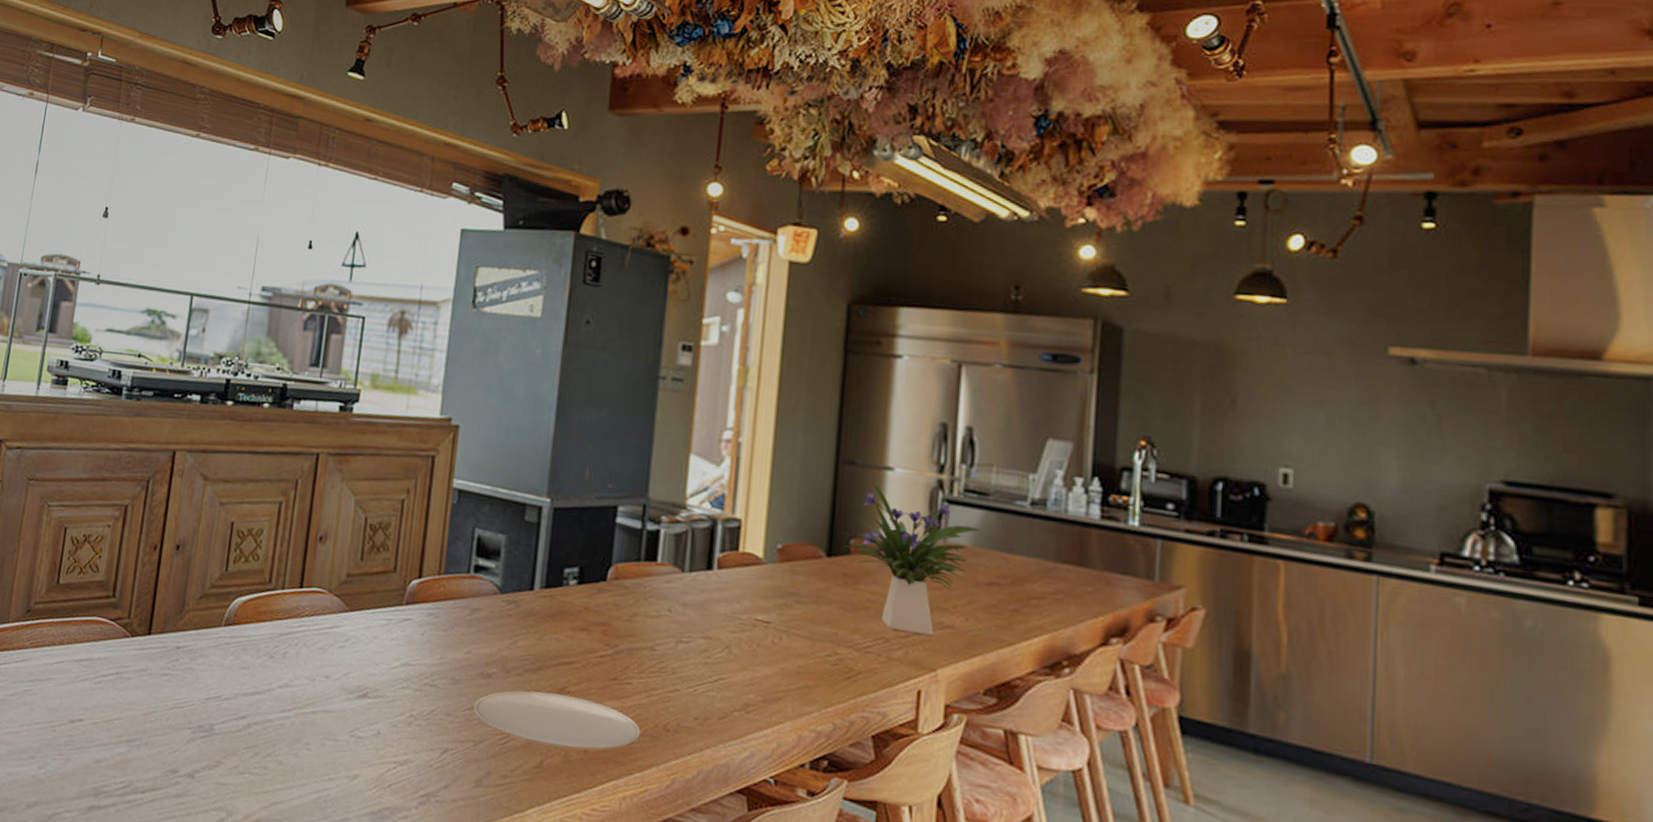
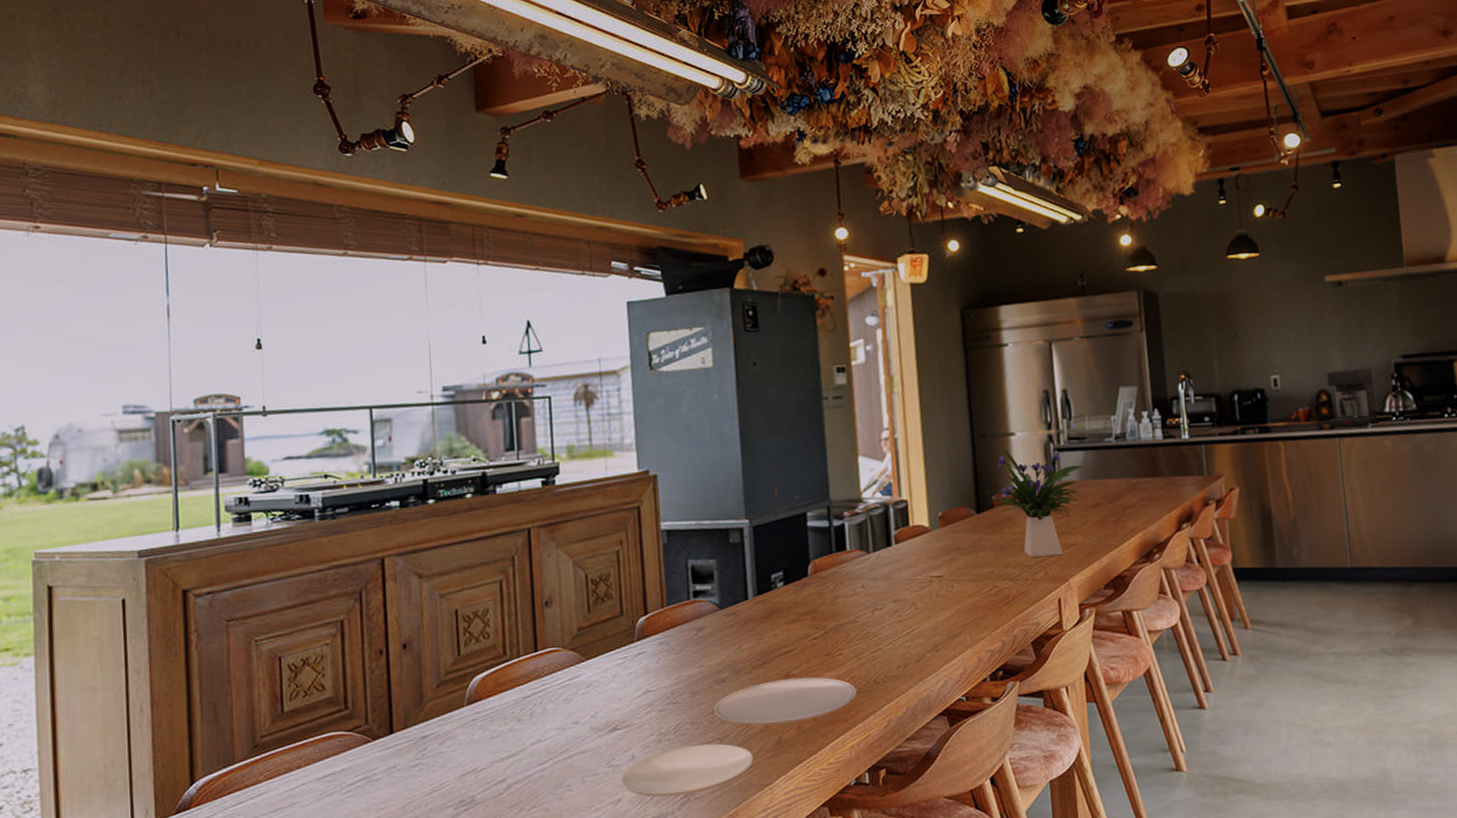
plate: none [361,736,508,797] -> present [621,743,754,797]
coffee maker: none [1365,480,1449,568] -> present [1327,368,1378,427]

